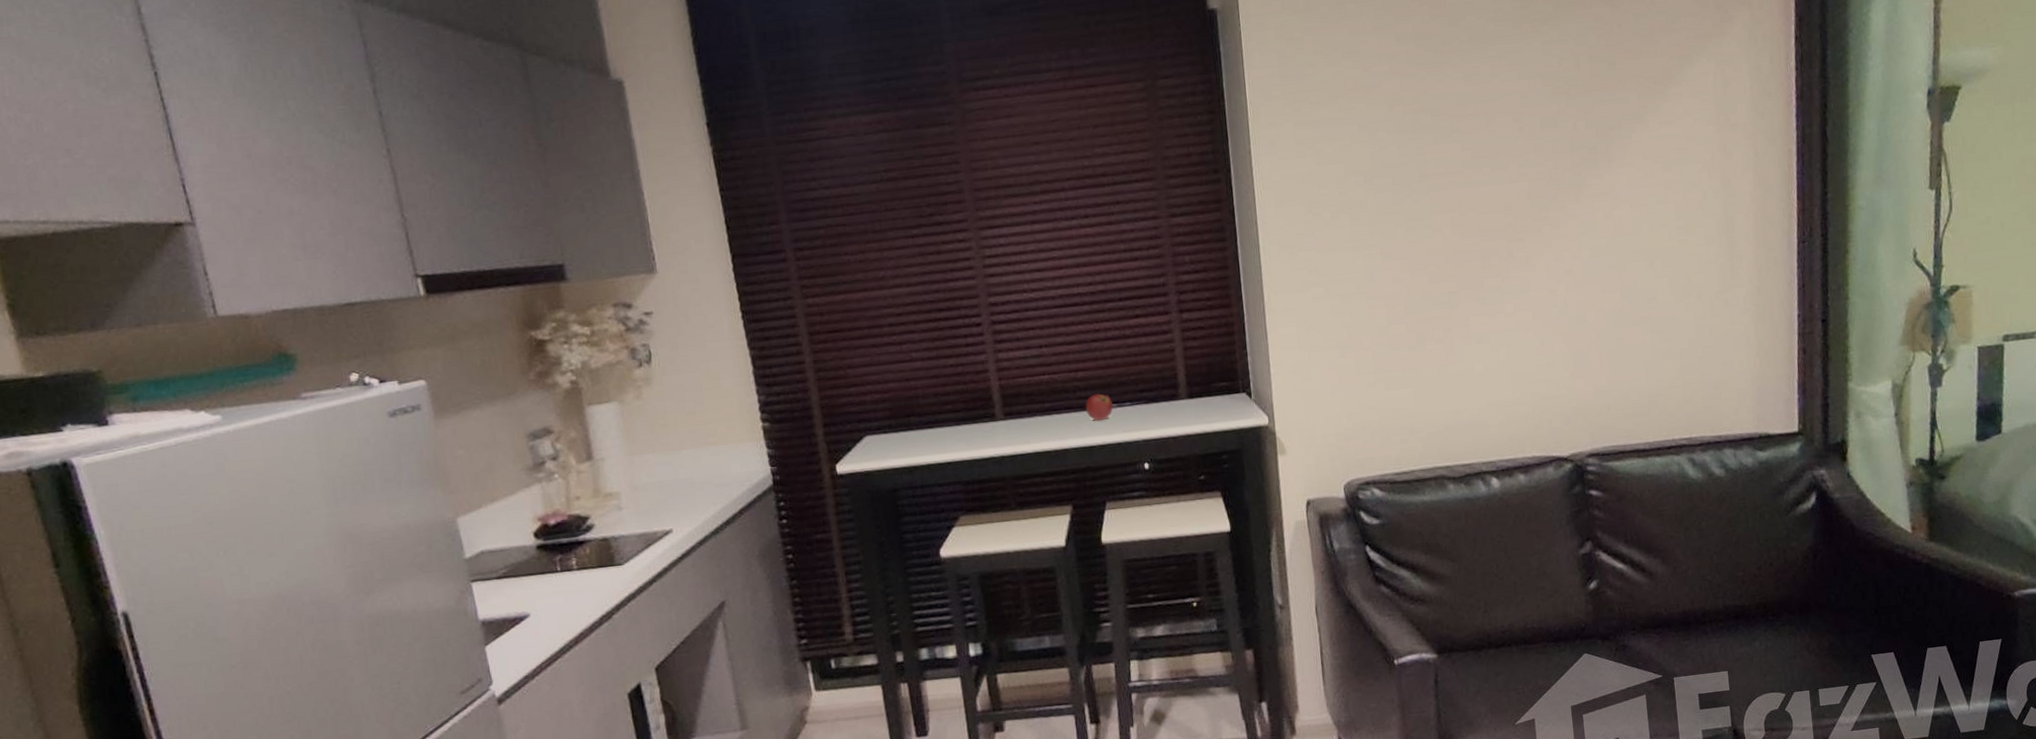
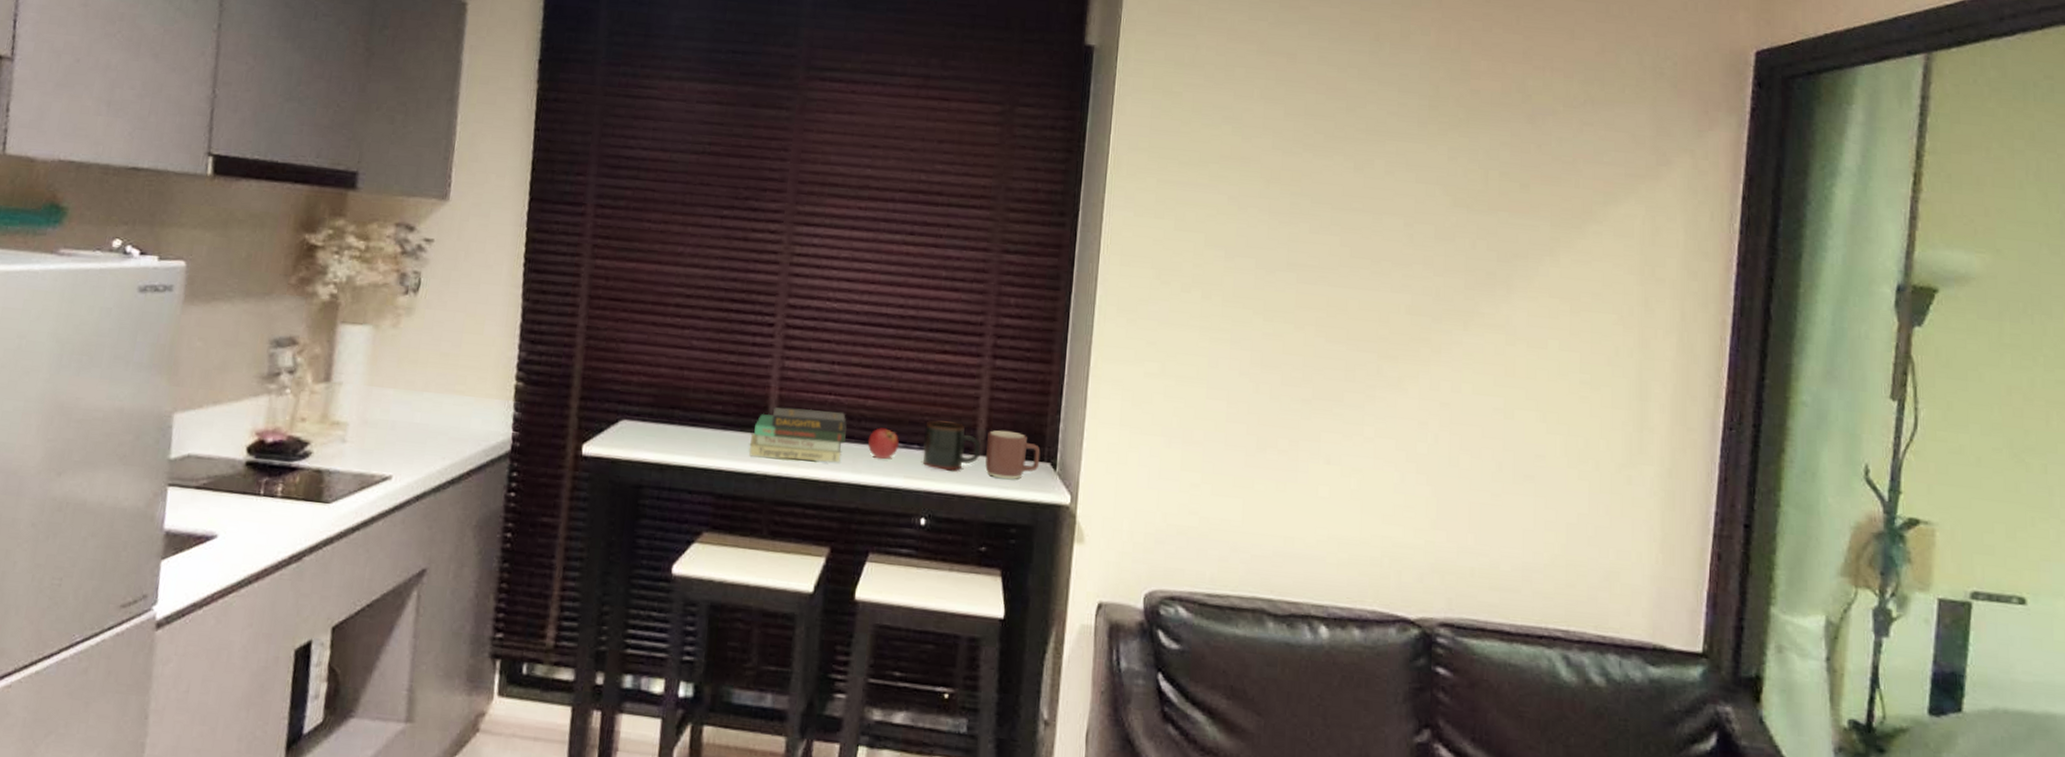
books: none [983,387,1066,443] -> present [748,407,848,463]
mug: none [1132,375,1185,420] -> present [922,420,982,471]
mug: none [1187,372,1237,416] -> present [985,429,1041,480]

